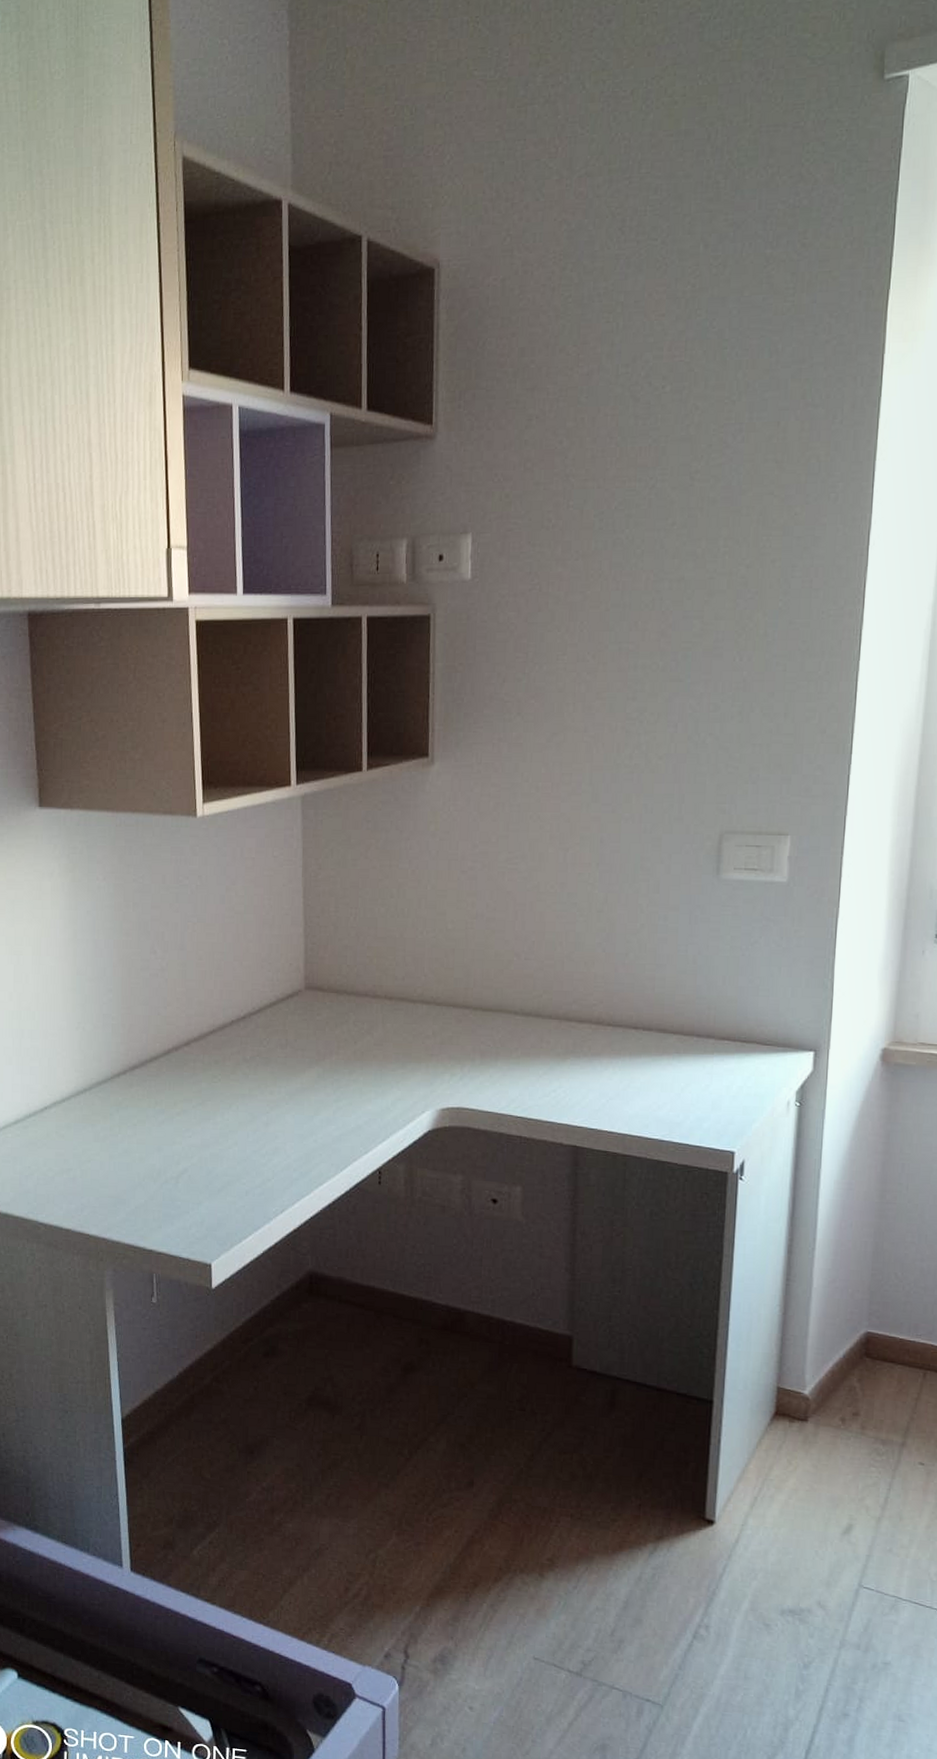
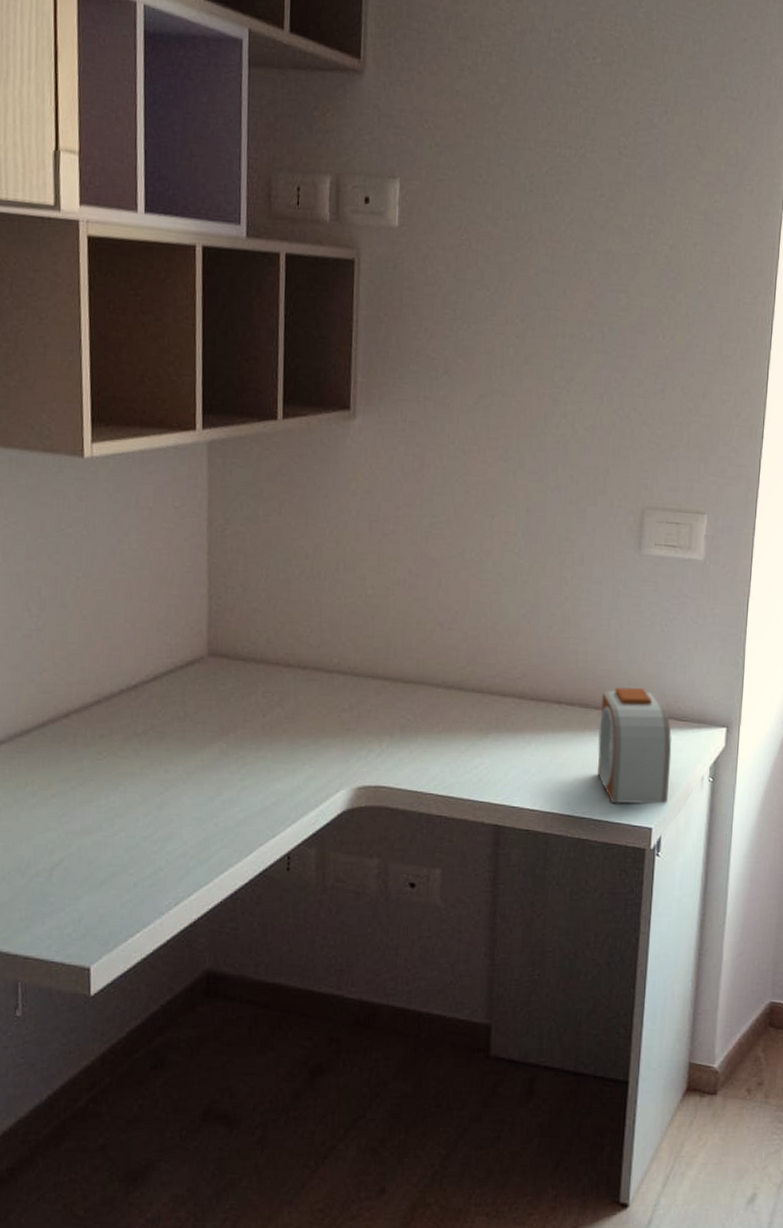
alarm clock: none [676,1012,755,1128] -> present [598,687,672,805]

